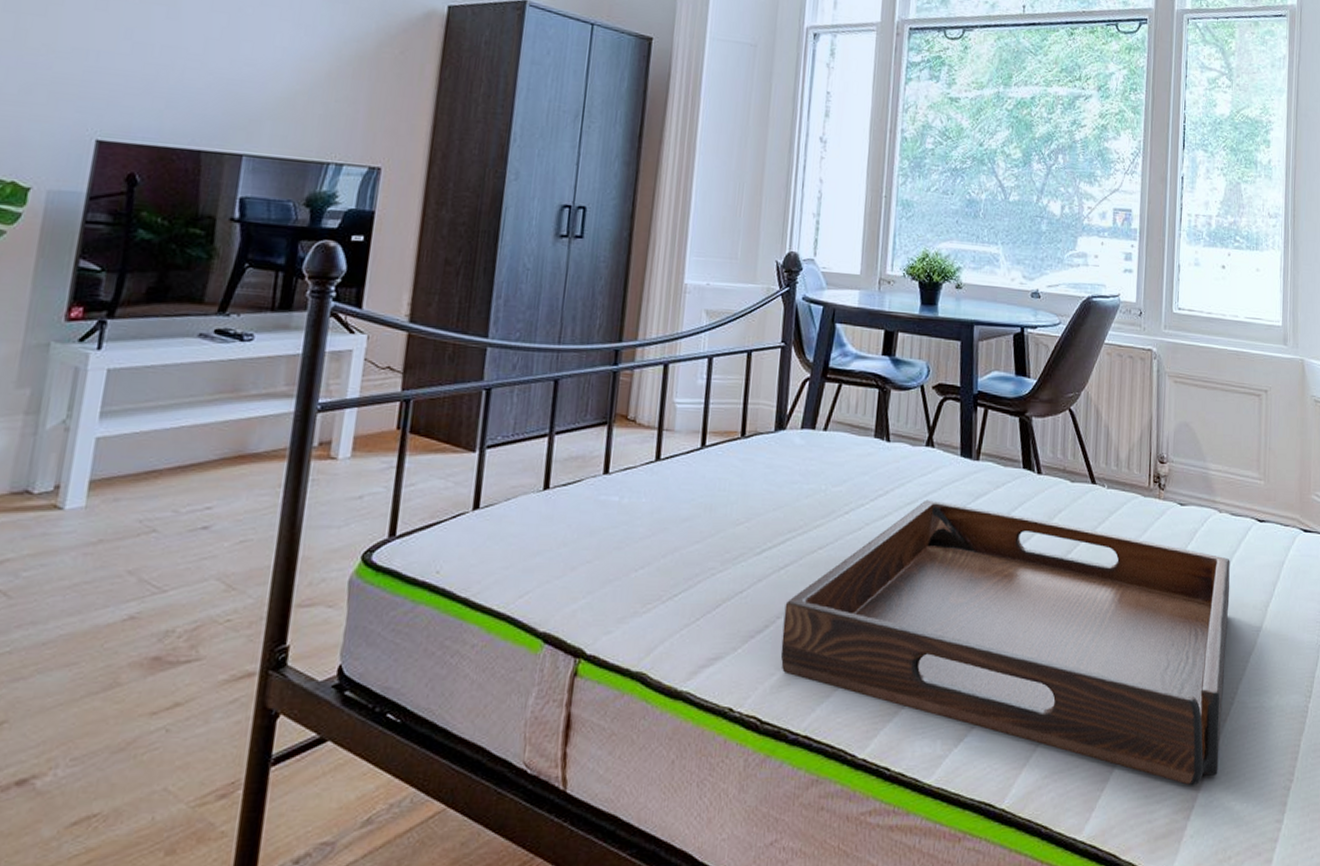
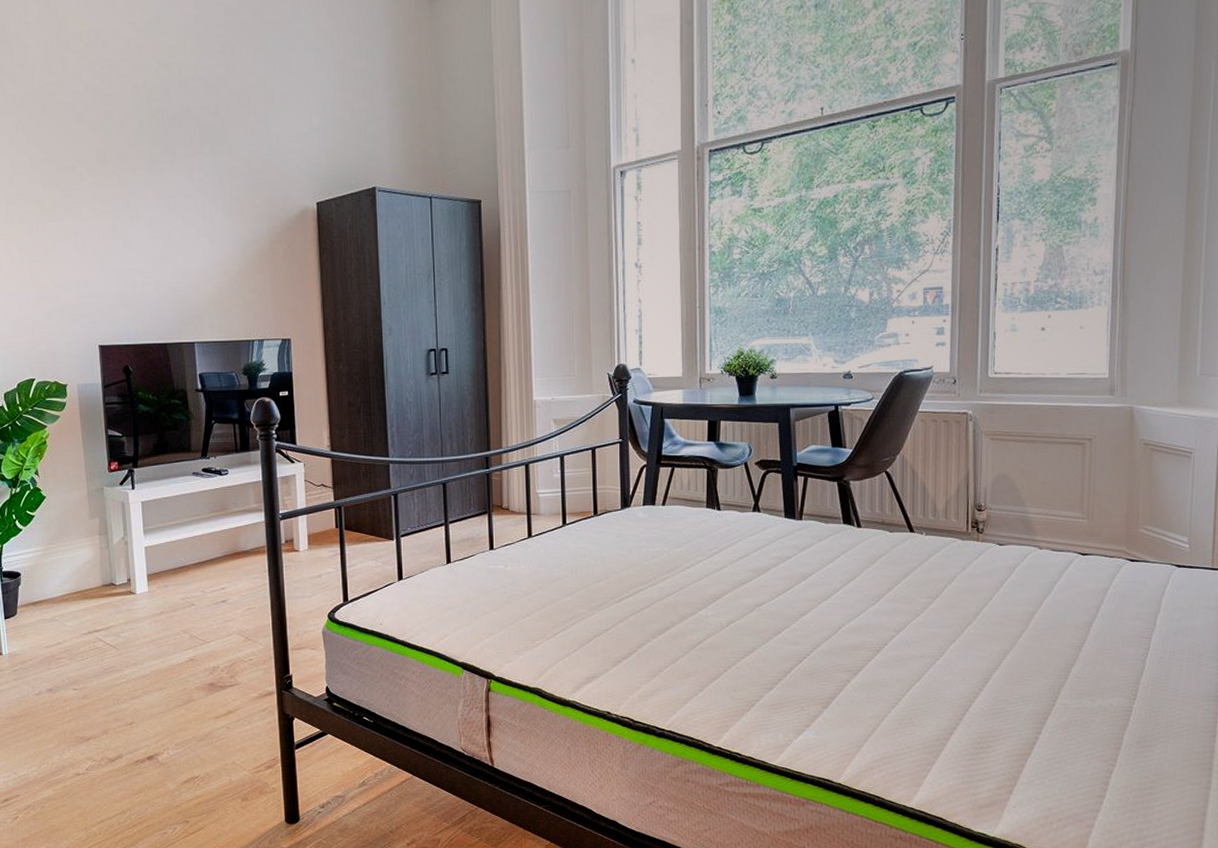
serving tray: present [780,499,1230,786] -> none [644,554,1051,769]

